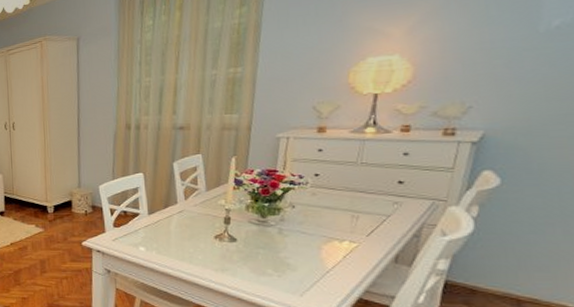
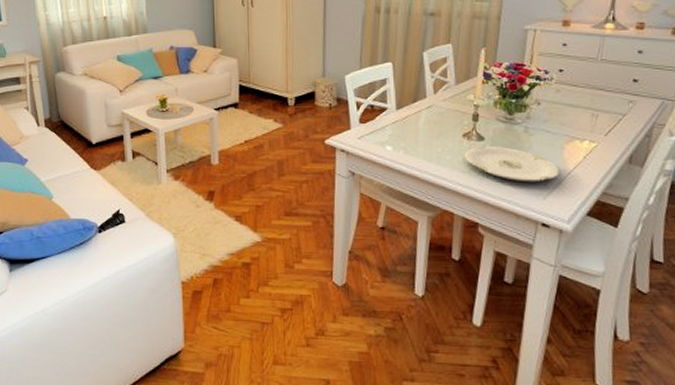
plate: none [217,247,317,280] -> present [464,147,560,182]

